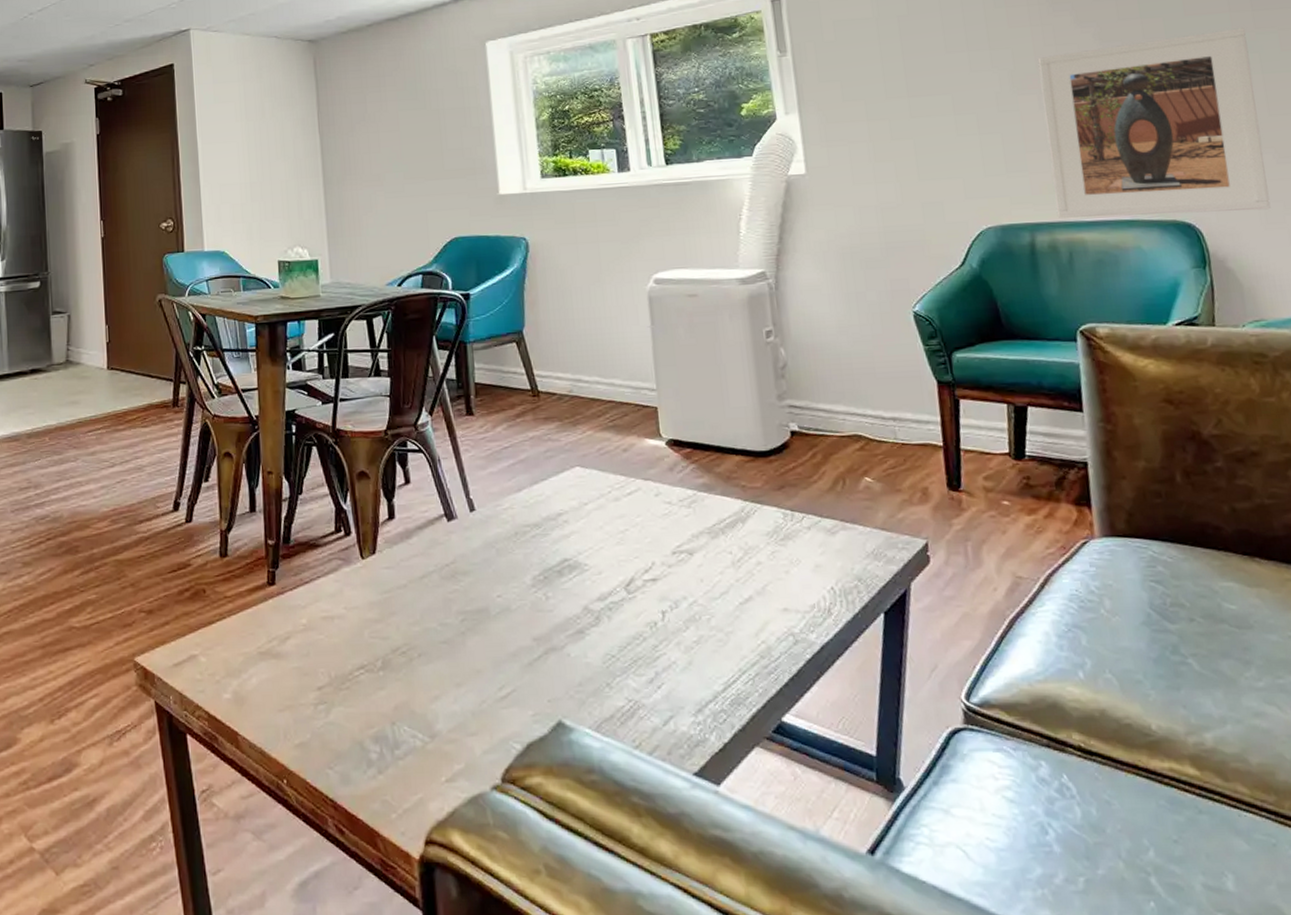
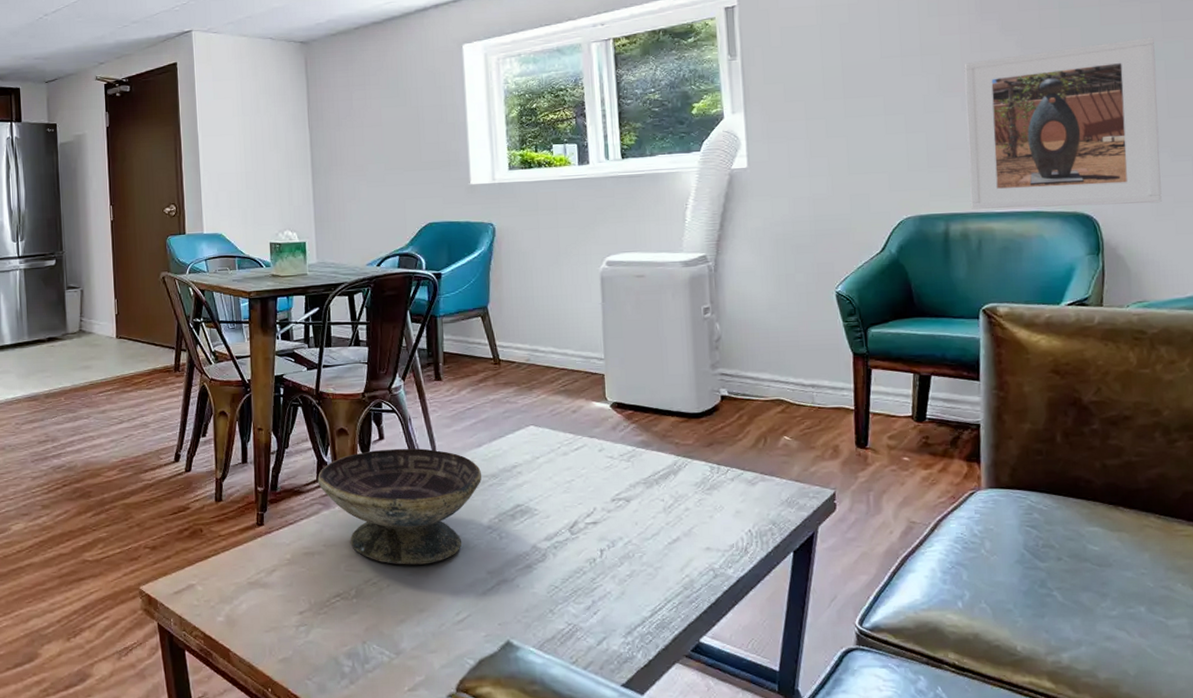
decorative bowl: none [336,493,523,631] -> present [317,448,482,565]

